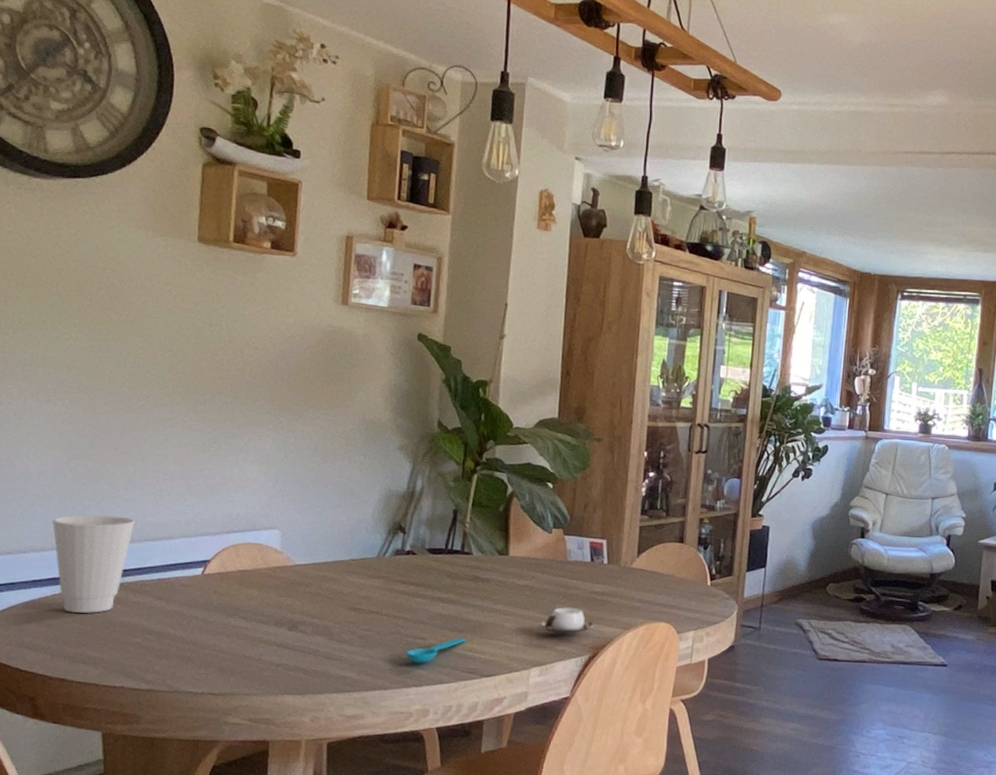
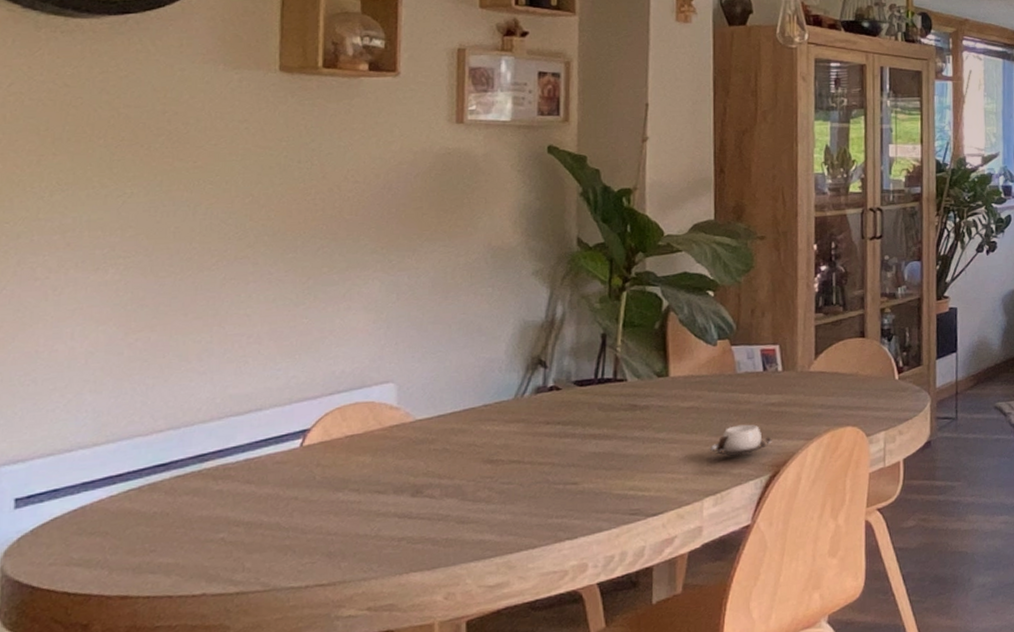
cup: present [51,515,136,614] -> none [105,392,214,515]
spoon: present [405,638,466,663] -> none [555,476,626,513]

